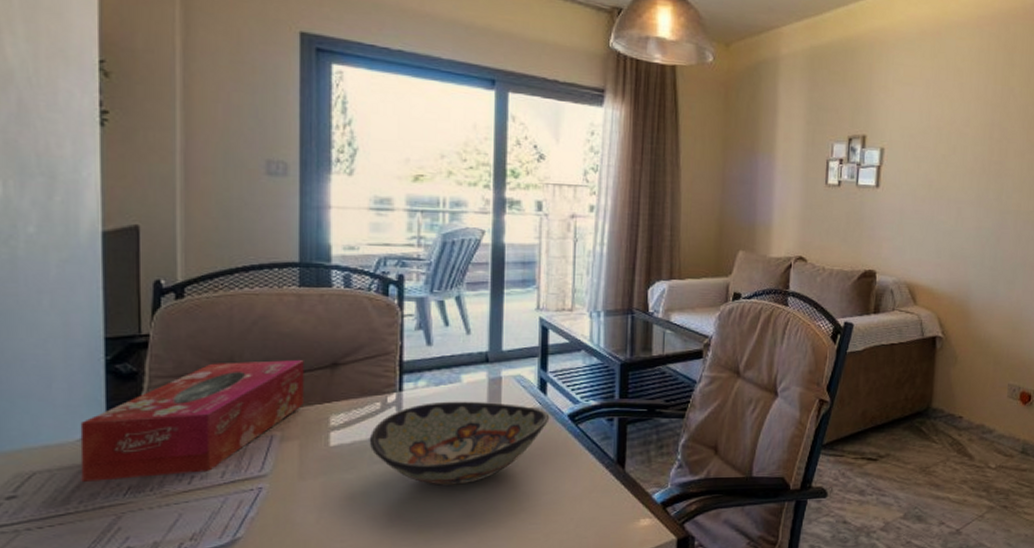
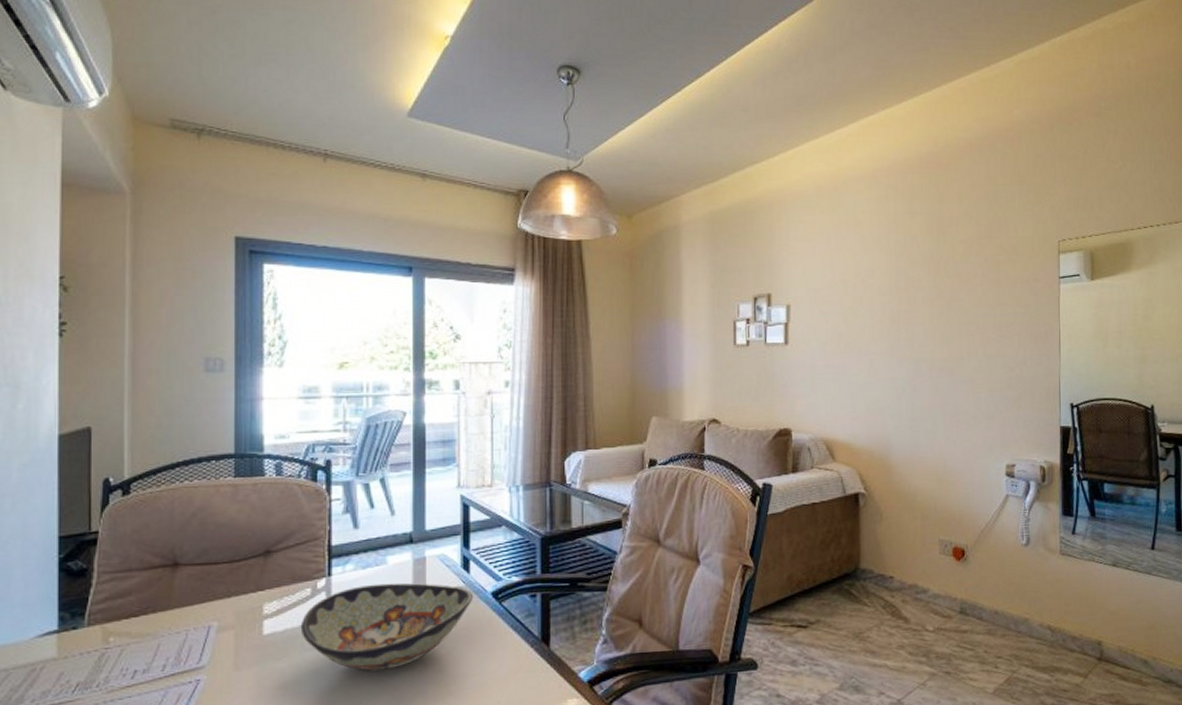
tissue box: present [80,360,304,482] -> none [34,550,239,680]

